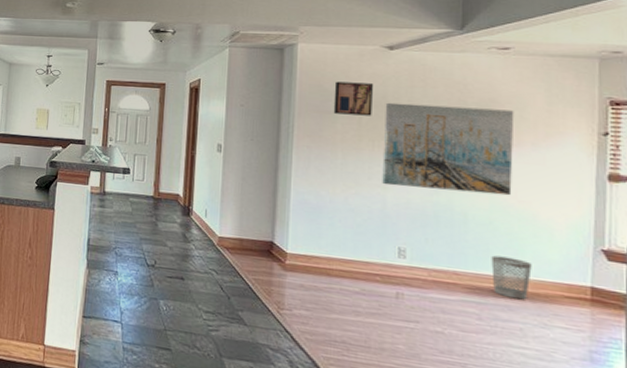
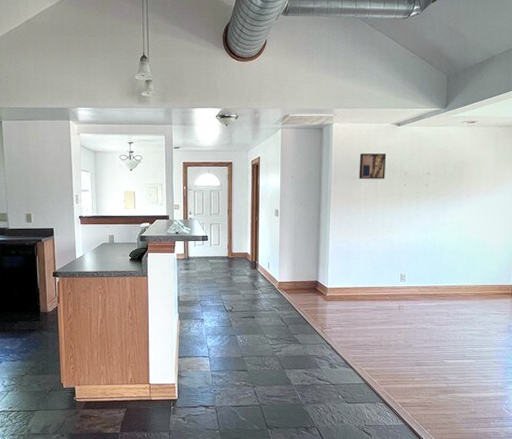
wall art: present [382,102,515,196] -> none [391,168,476,230]
wastebasket: present [491,255,532,300] -> none [457,272,480,299]

